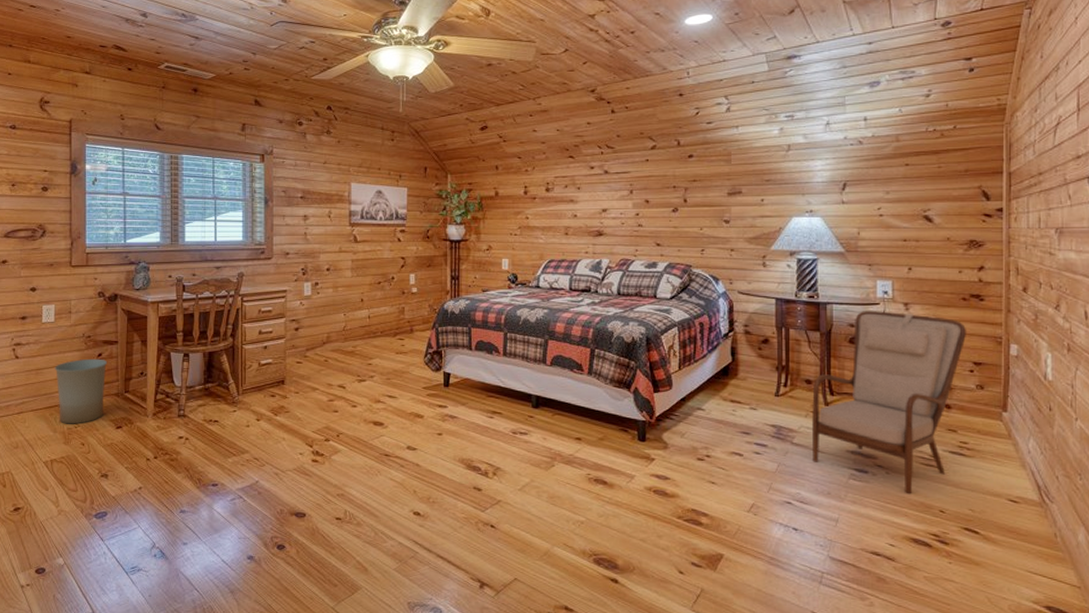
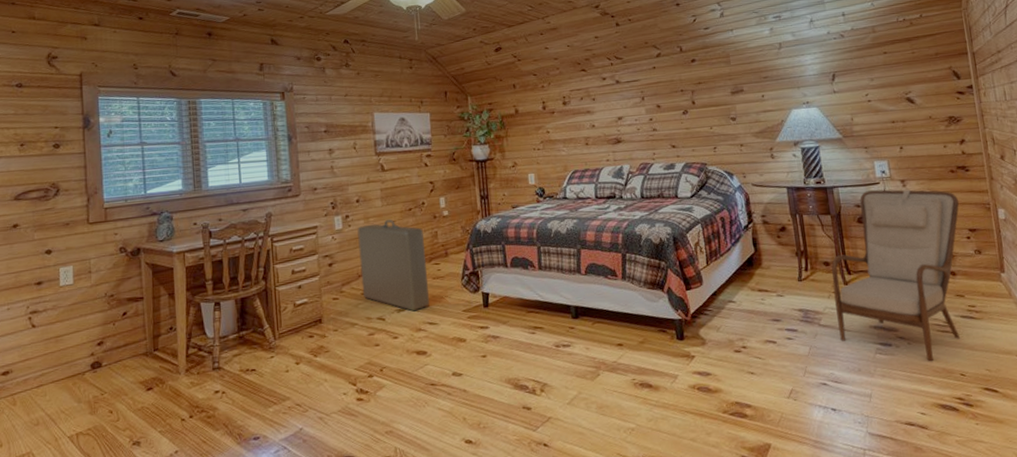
waste bin: present [54,358,108,424] -> none [76,317,134,392]
suitcase: none [326,290,391,383] -> present [357,219,430,312]

